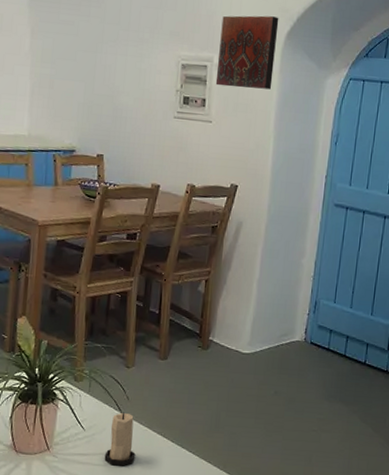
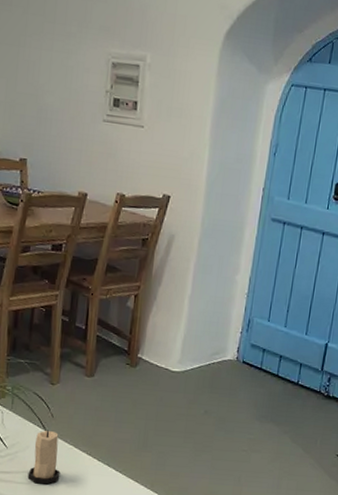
decorative tile: present [215,15,279,90] -> none [148,10,218,94]

